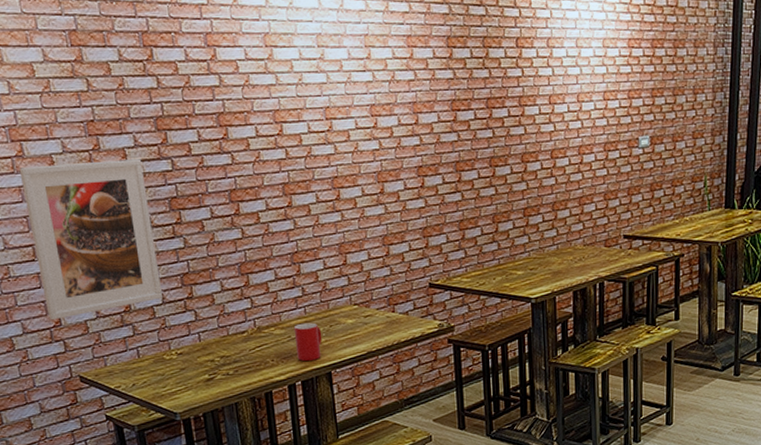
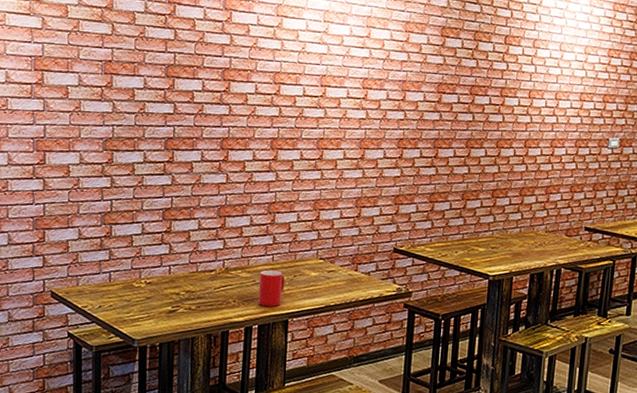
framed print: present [19,159,162,320] -> none [34,94,148,236]

